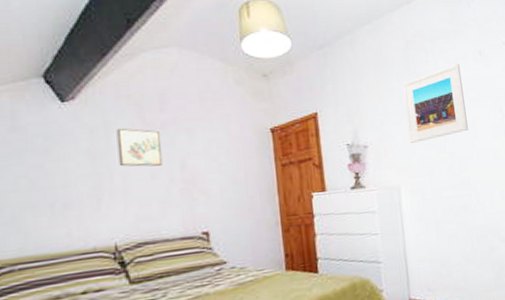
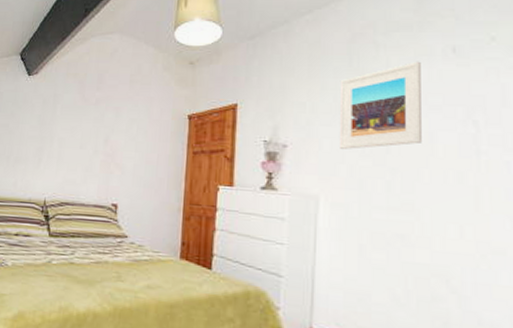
wall art: present [116,128,163,167] -> none [59,101,94,137]

